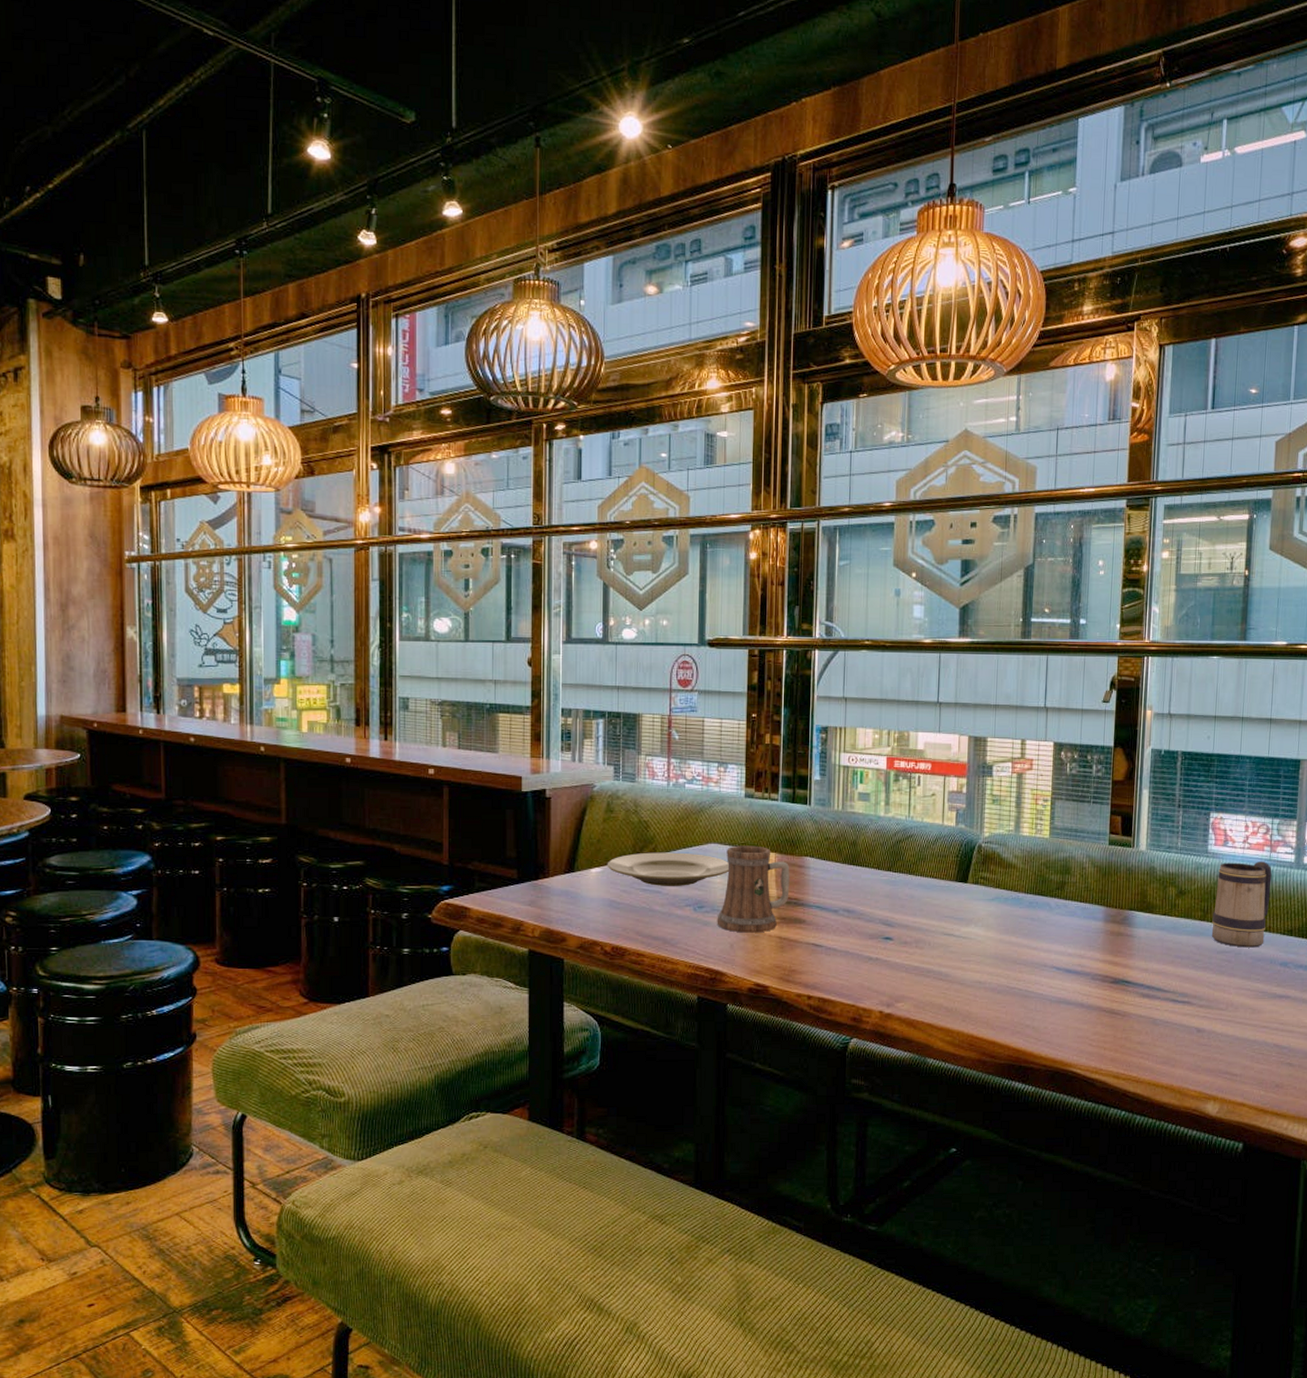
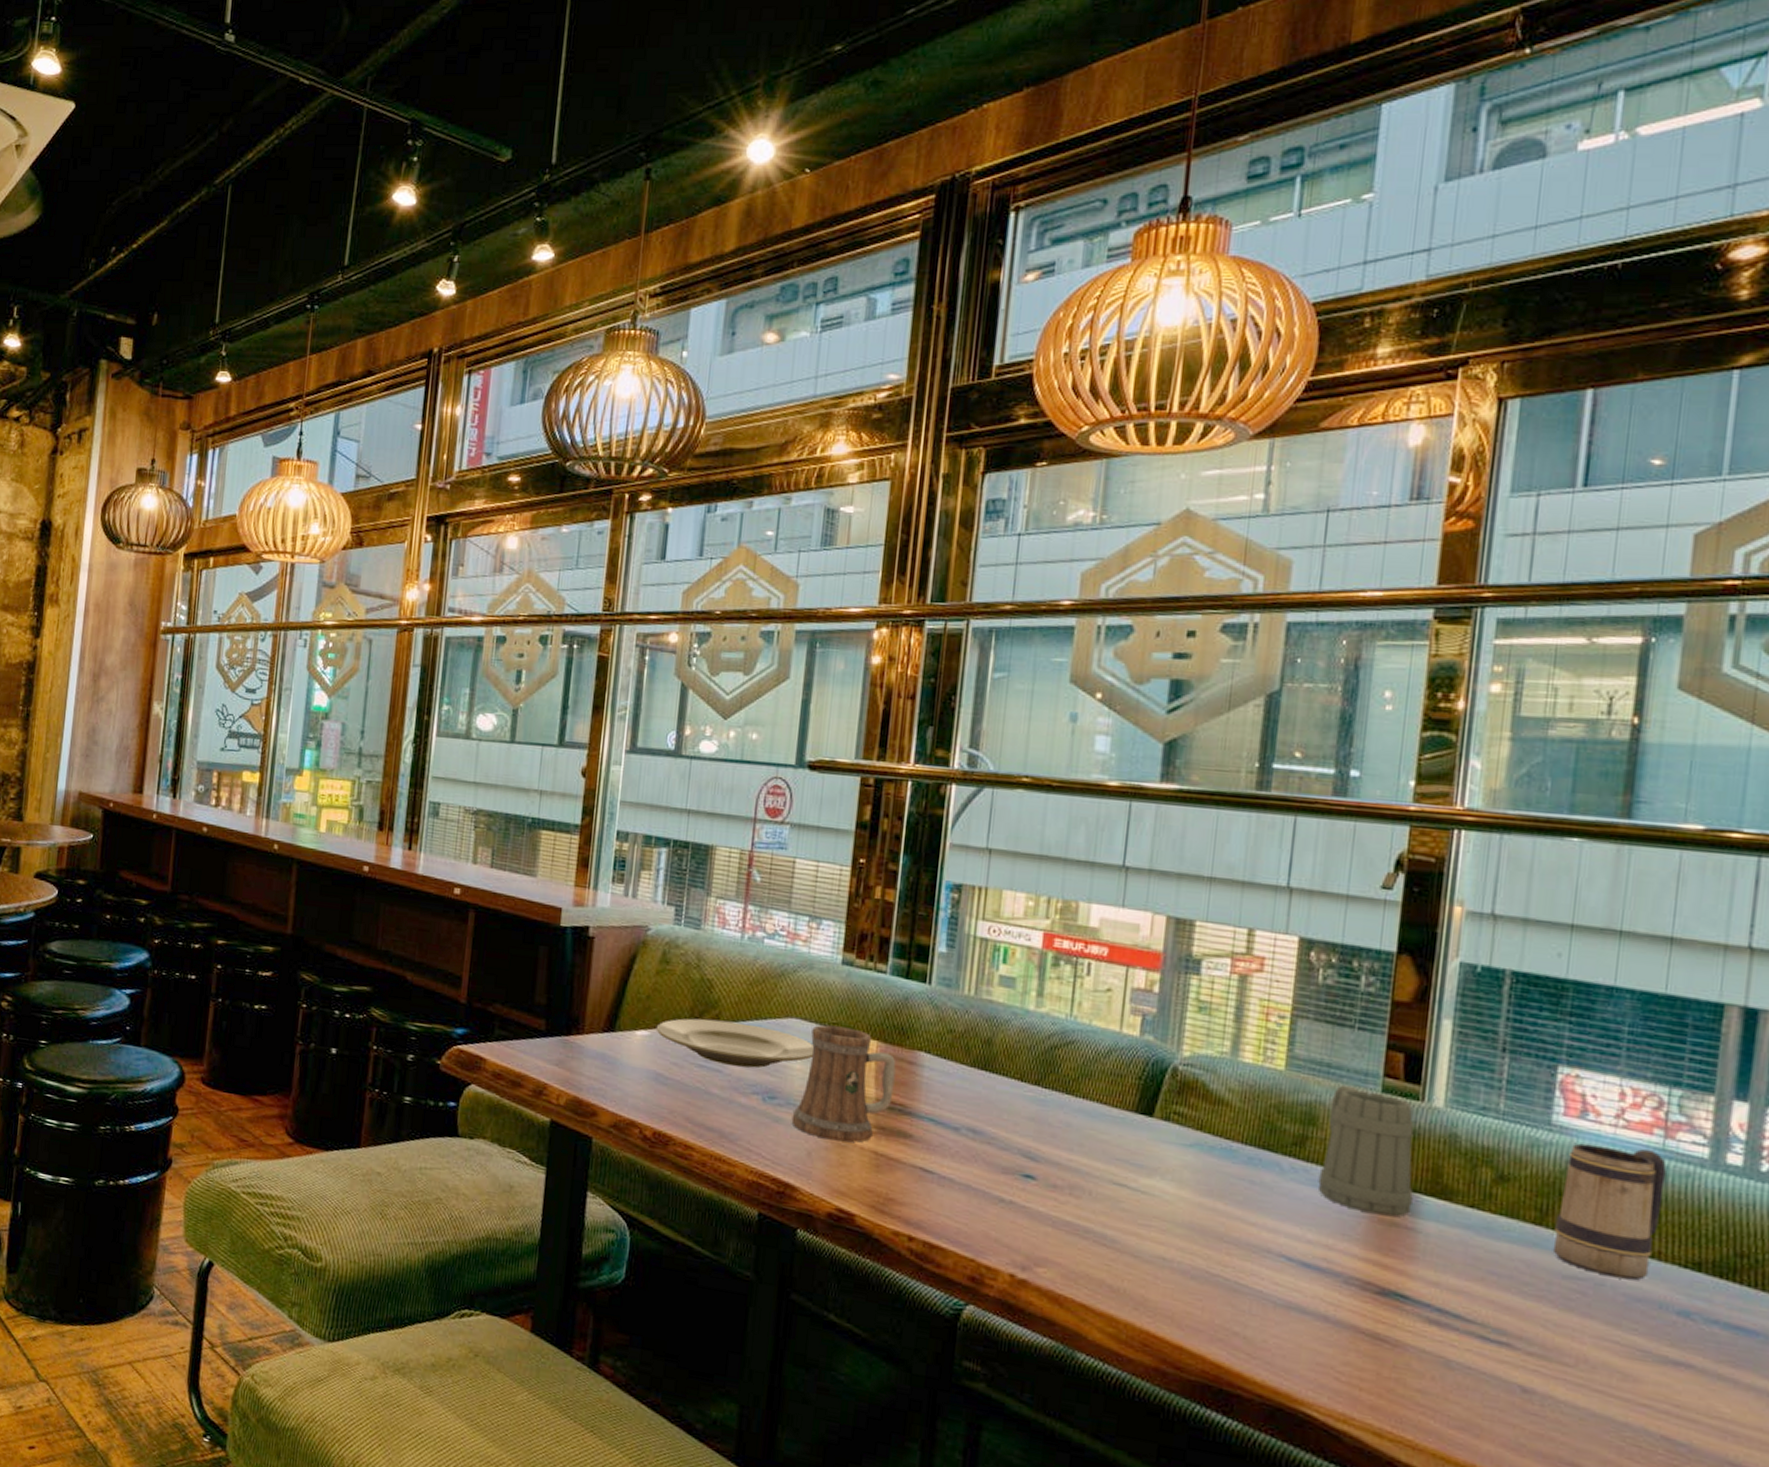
beer mug: none [1073,843,1130,929] -> present [1317,1084,1414,1217]

